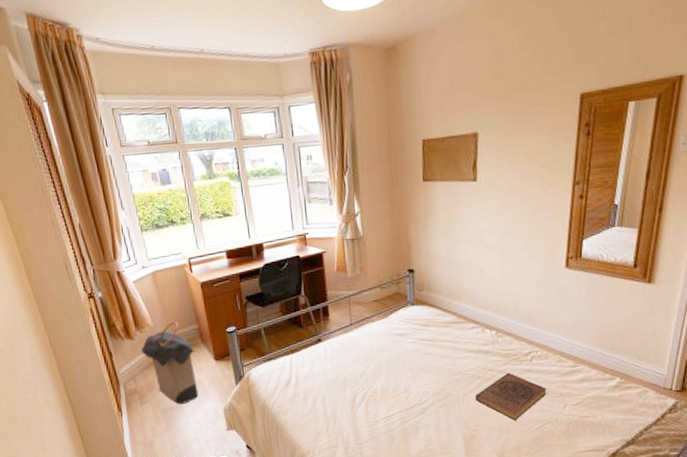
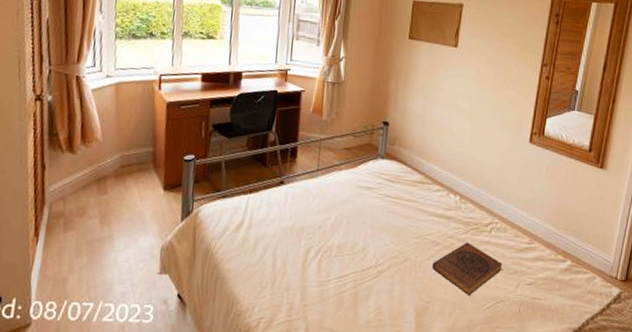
laundry hamper: present [141,321,199,405] -> none [81,140,145,237]

